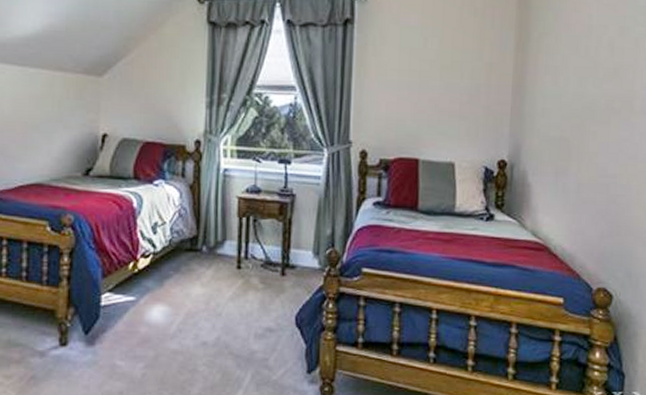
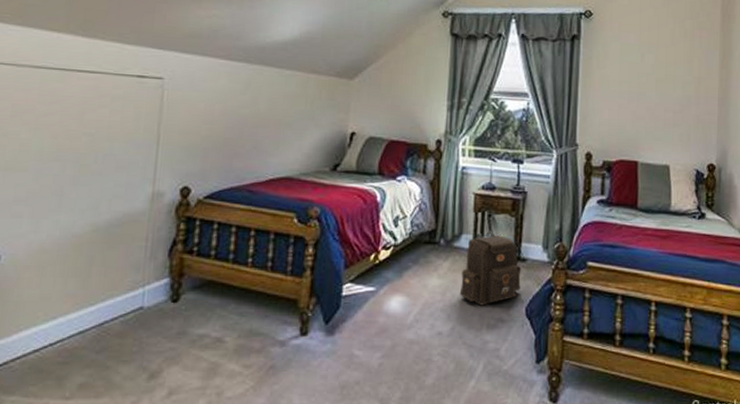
backpack: none [224,237,290,315] -> present [459,231,522,306]

